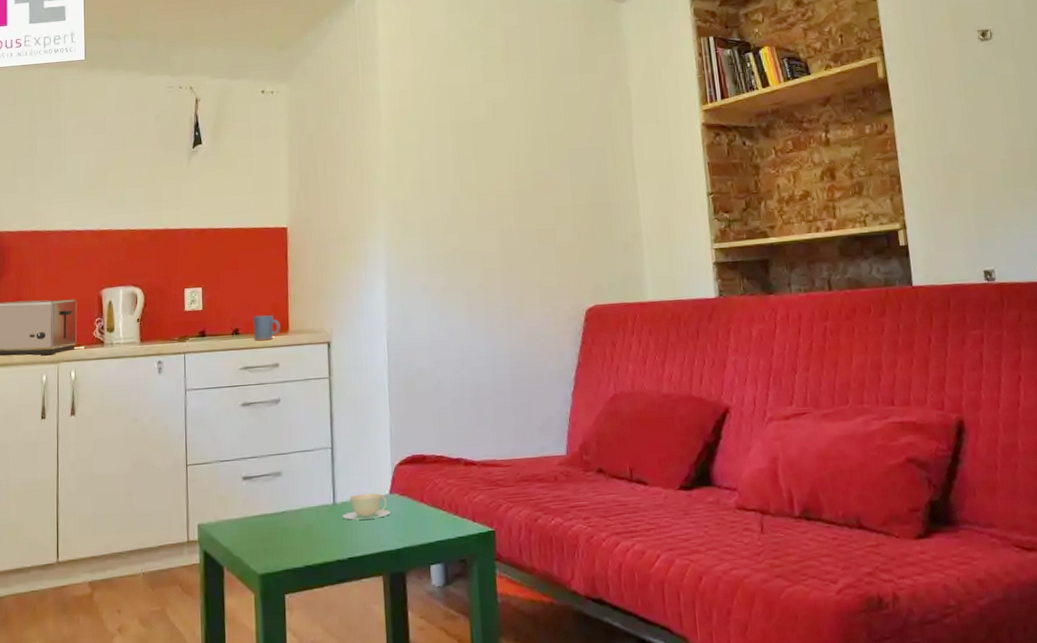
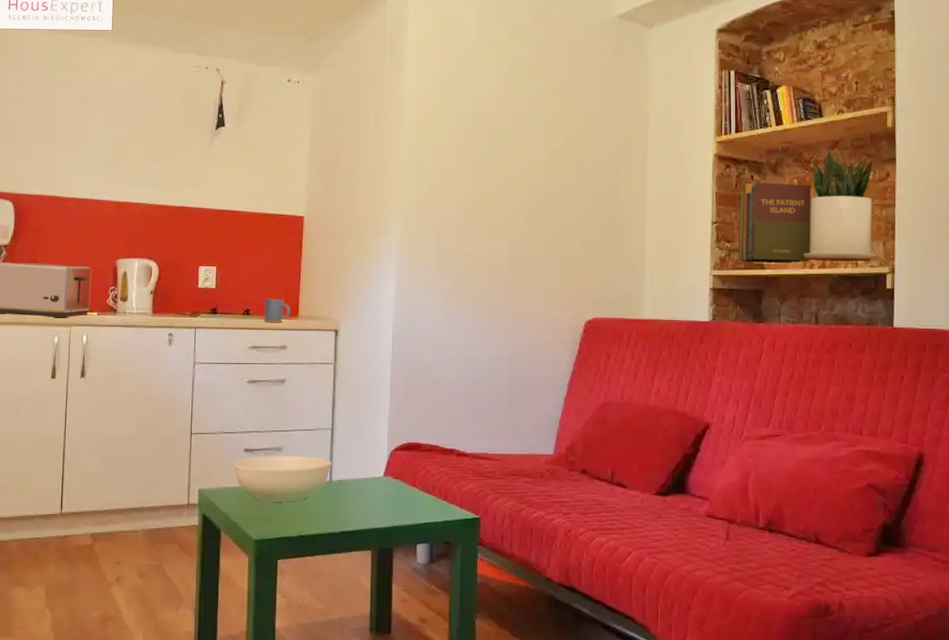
bowl: none [232,479,334,533] -> present [234,456,332,503]
teacup: present [342,493,390,520] -> none [337,474,383,498]
books: none [733,144,815,233] -> present [739,182,812,263]
planter: none [805,107,887,224] -> present [802,149,878,262]

